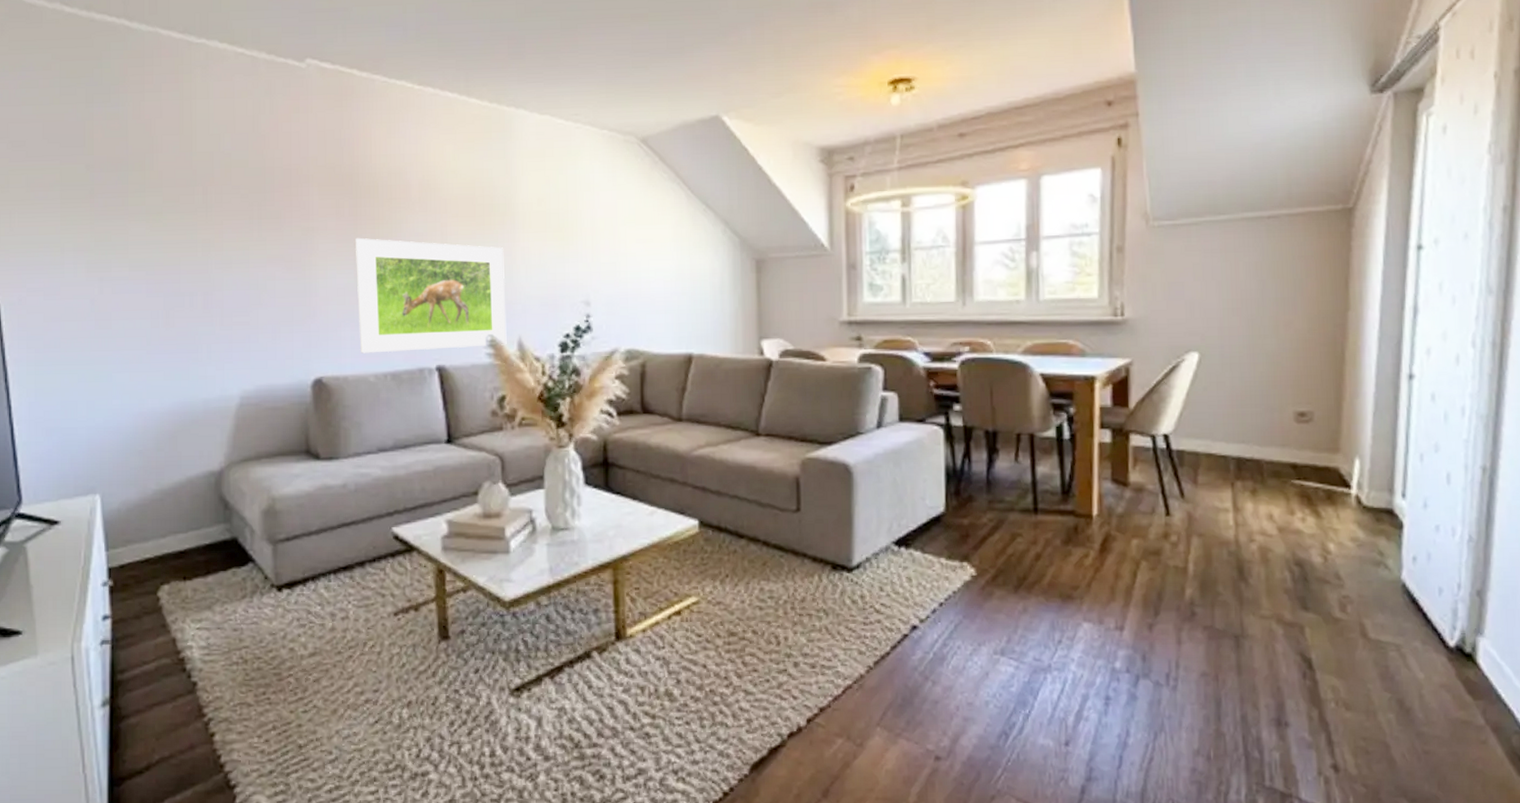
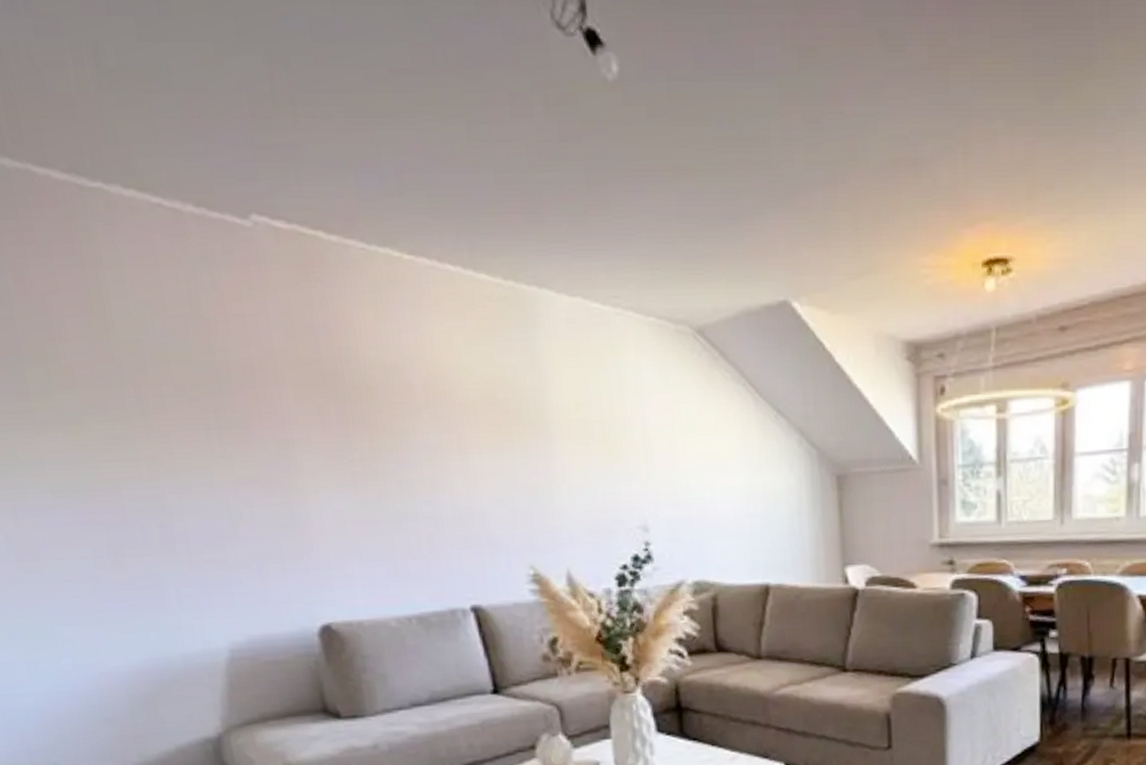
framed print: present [356,237,507,354] -> none [350,452,553,594]

